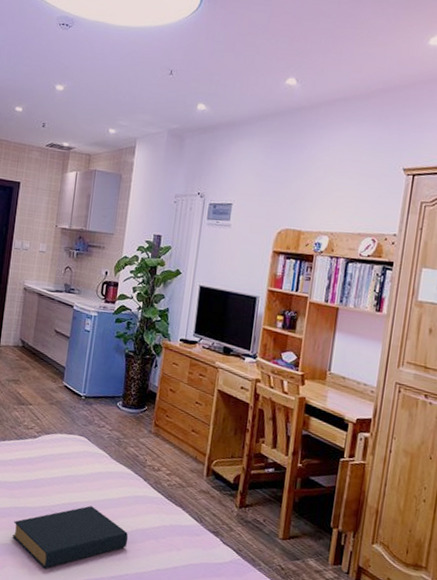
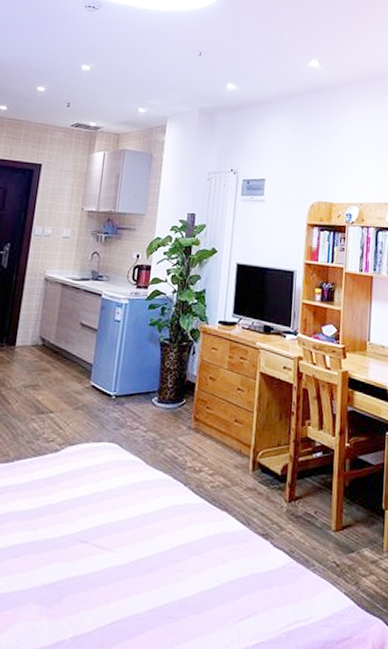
hardback book: present [12,506,129,569] -> none [27,526,168,615]

